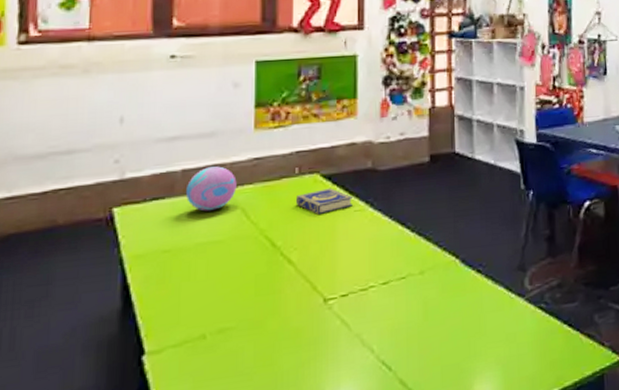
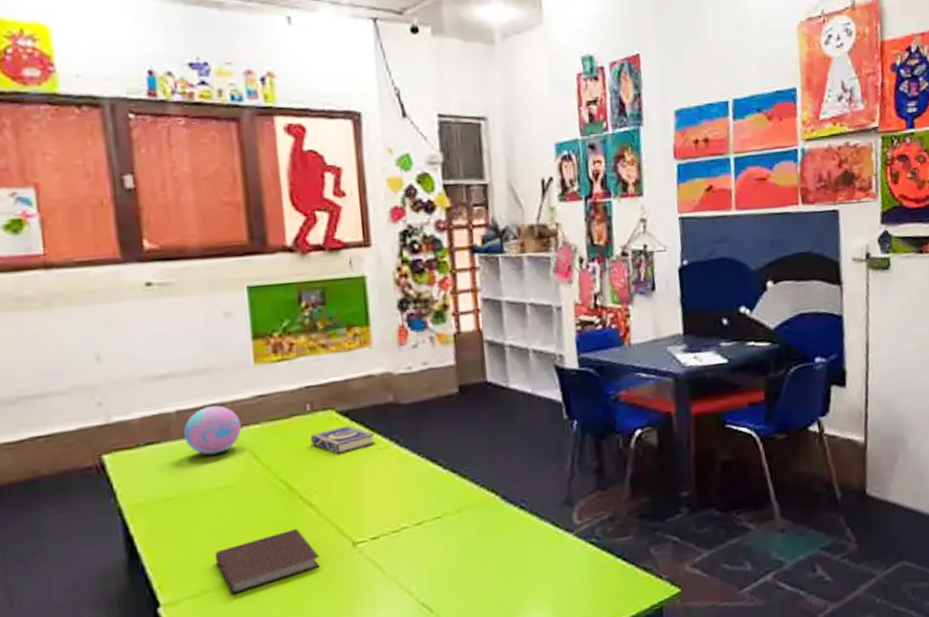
notebook: none [199,283,293,346] -> present [214,528,321,595]

